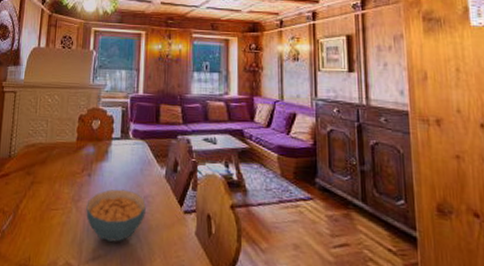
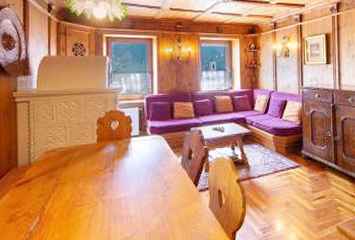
cereal bowl: present [86,189,146,242] -> none [111,179,166,225]

